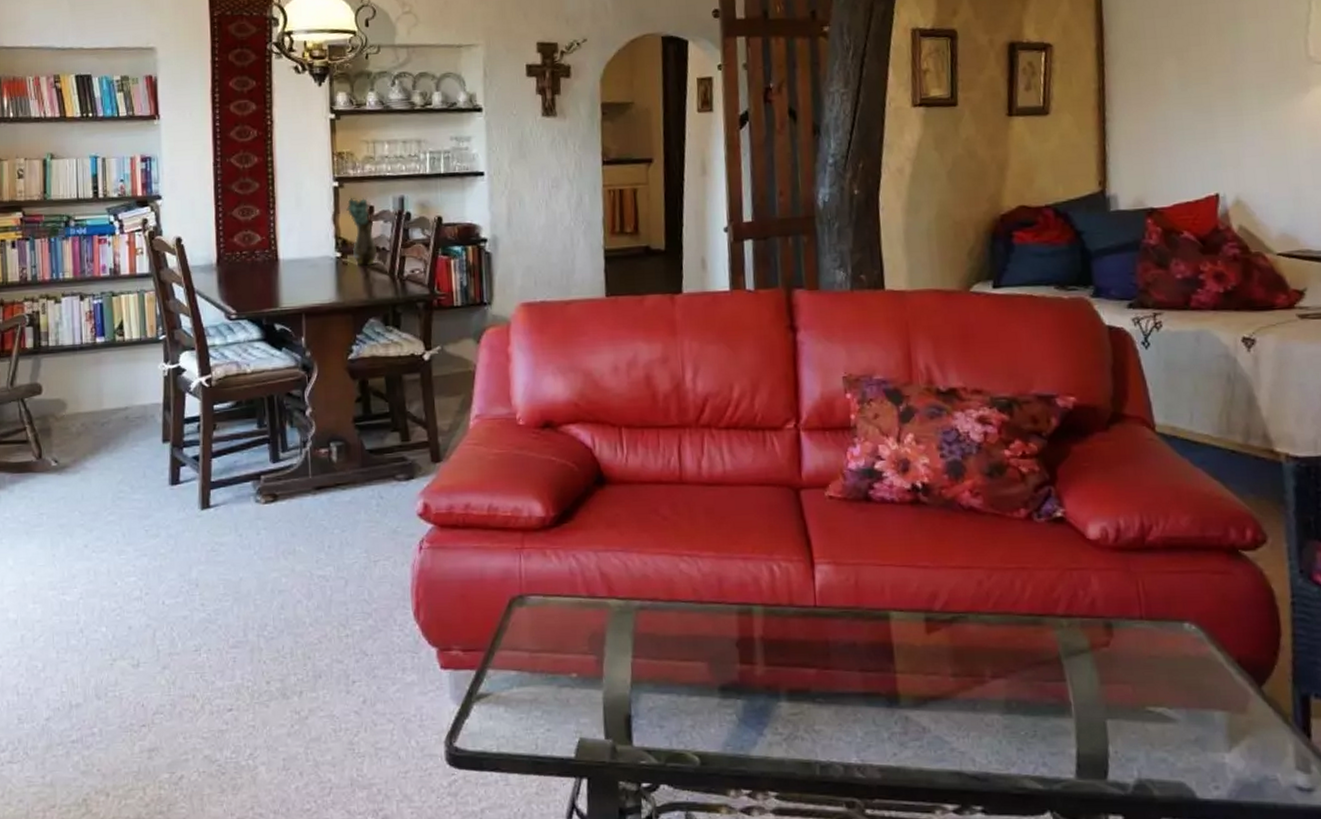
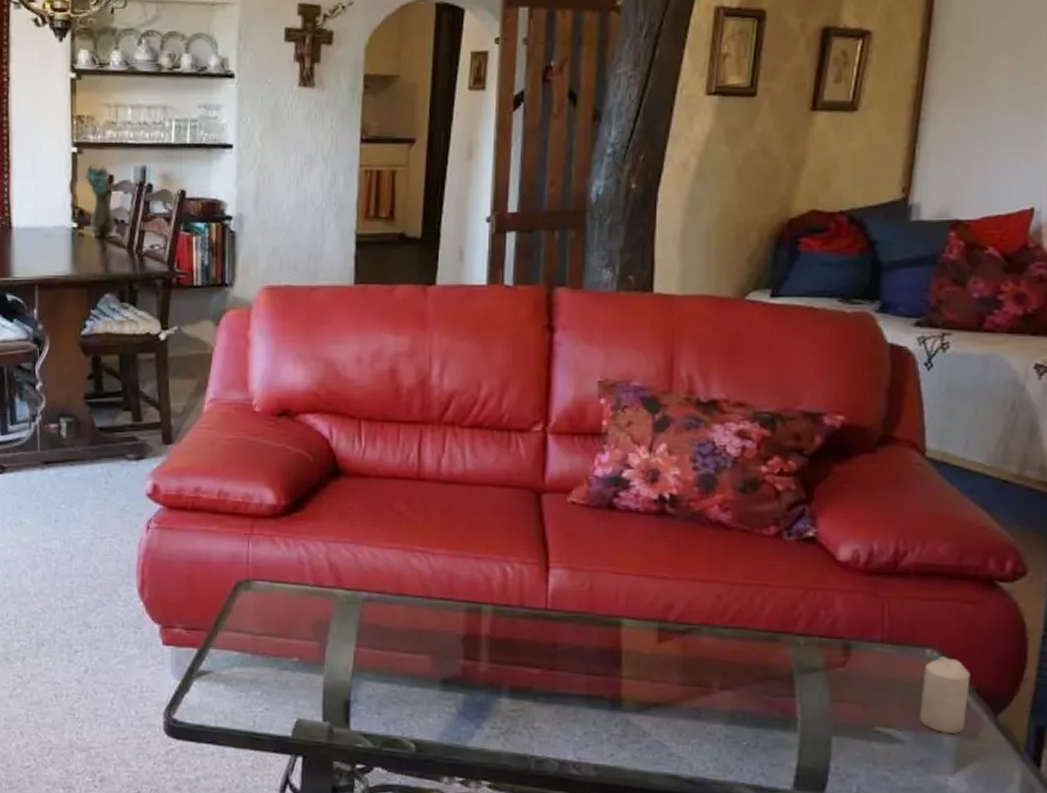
candle: none [1185,630,1232,708] -> present [920,657,971,734]

